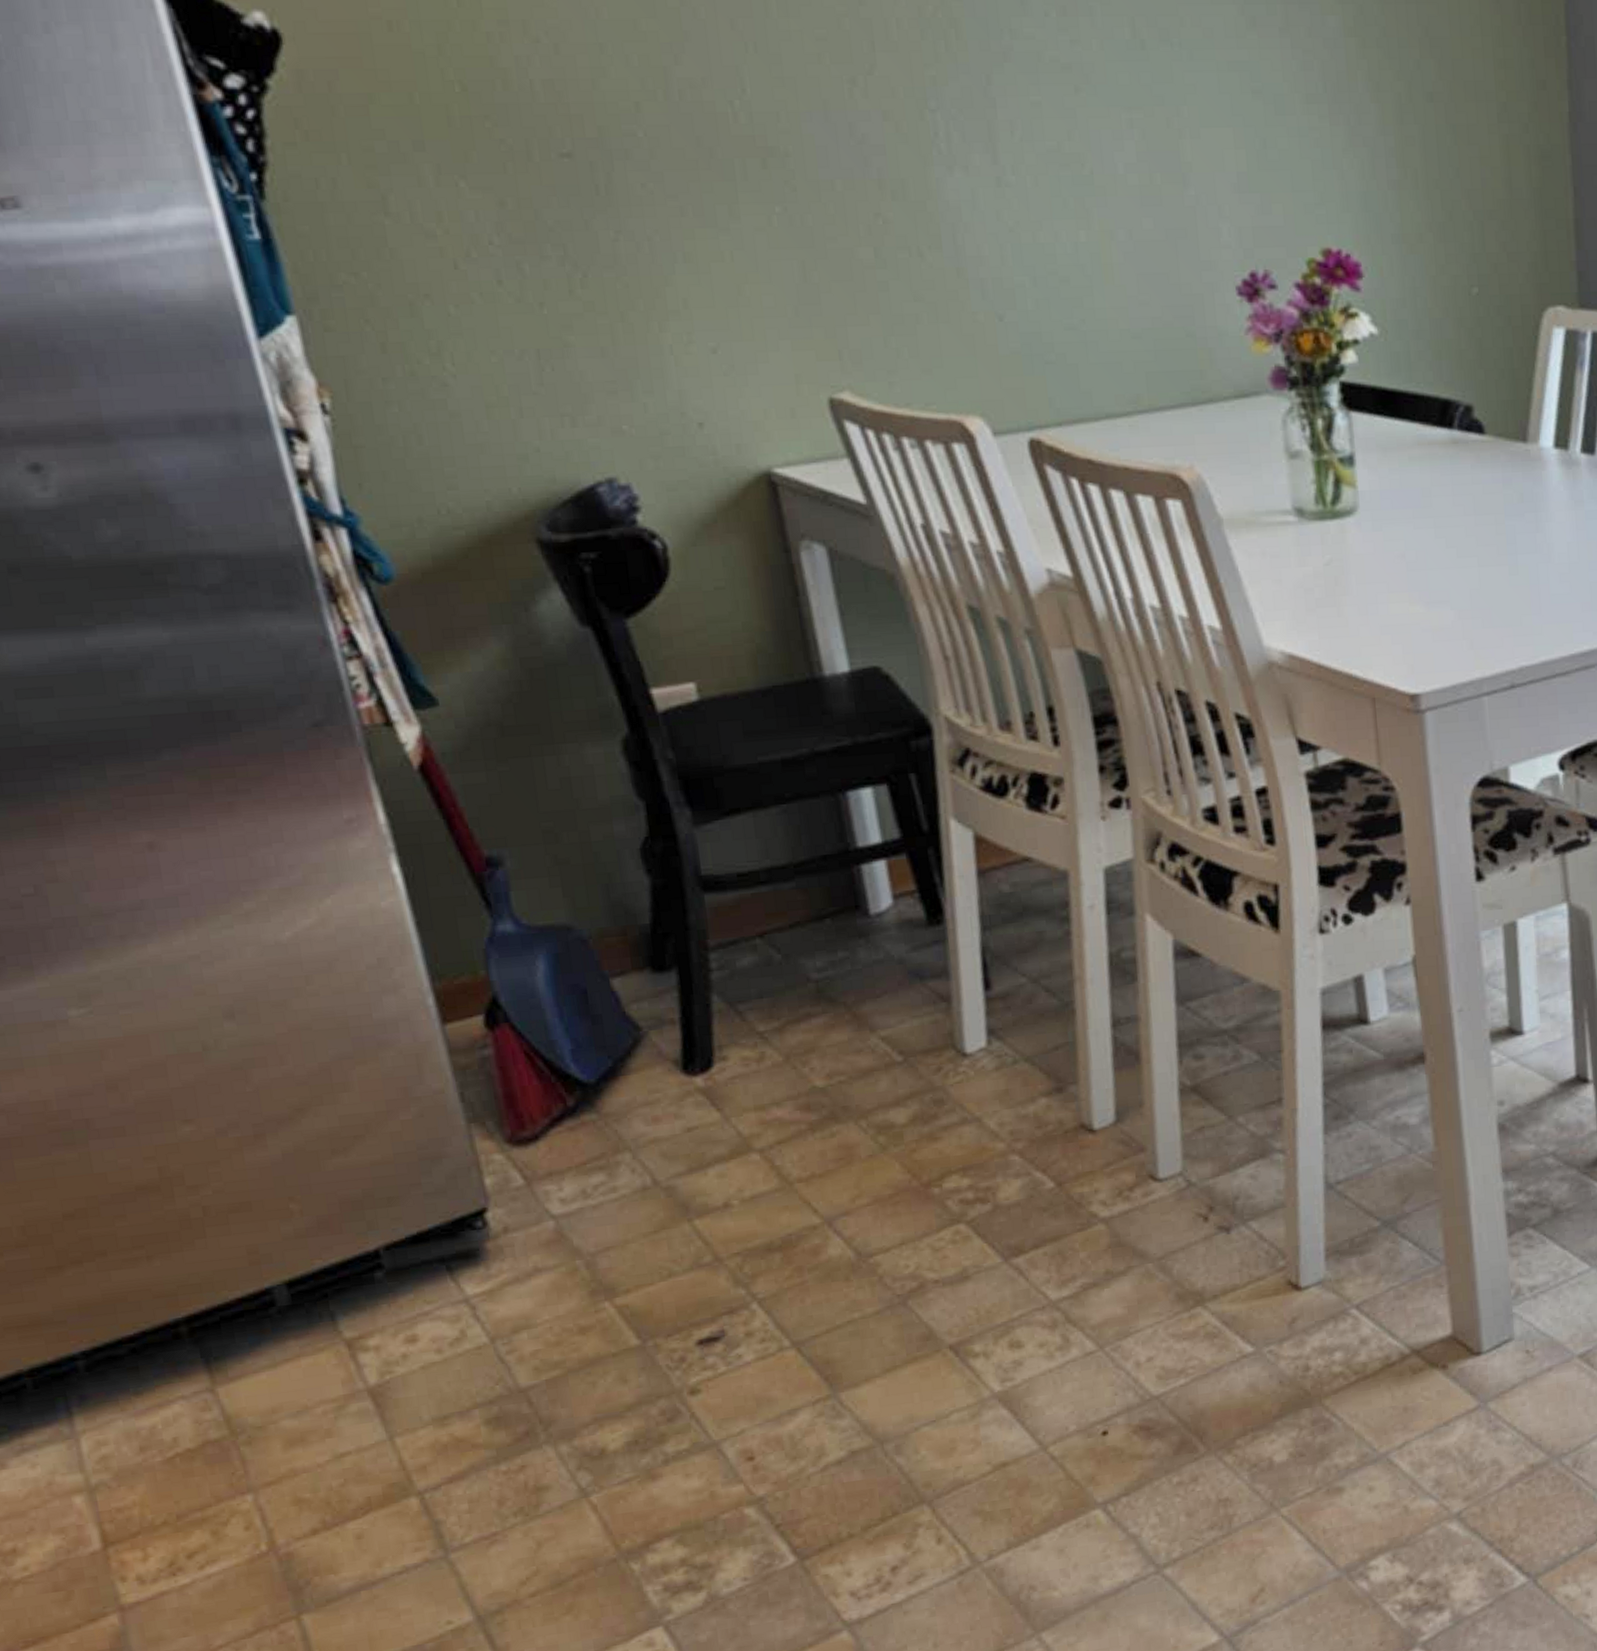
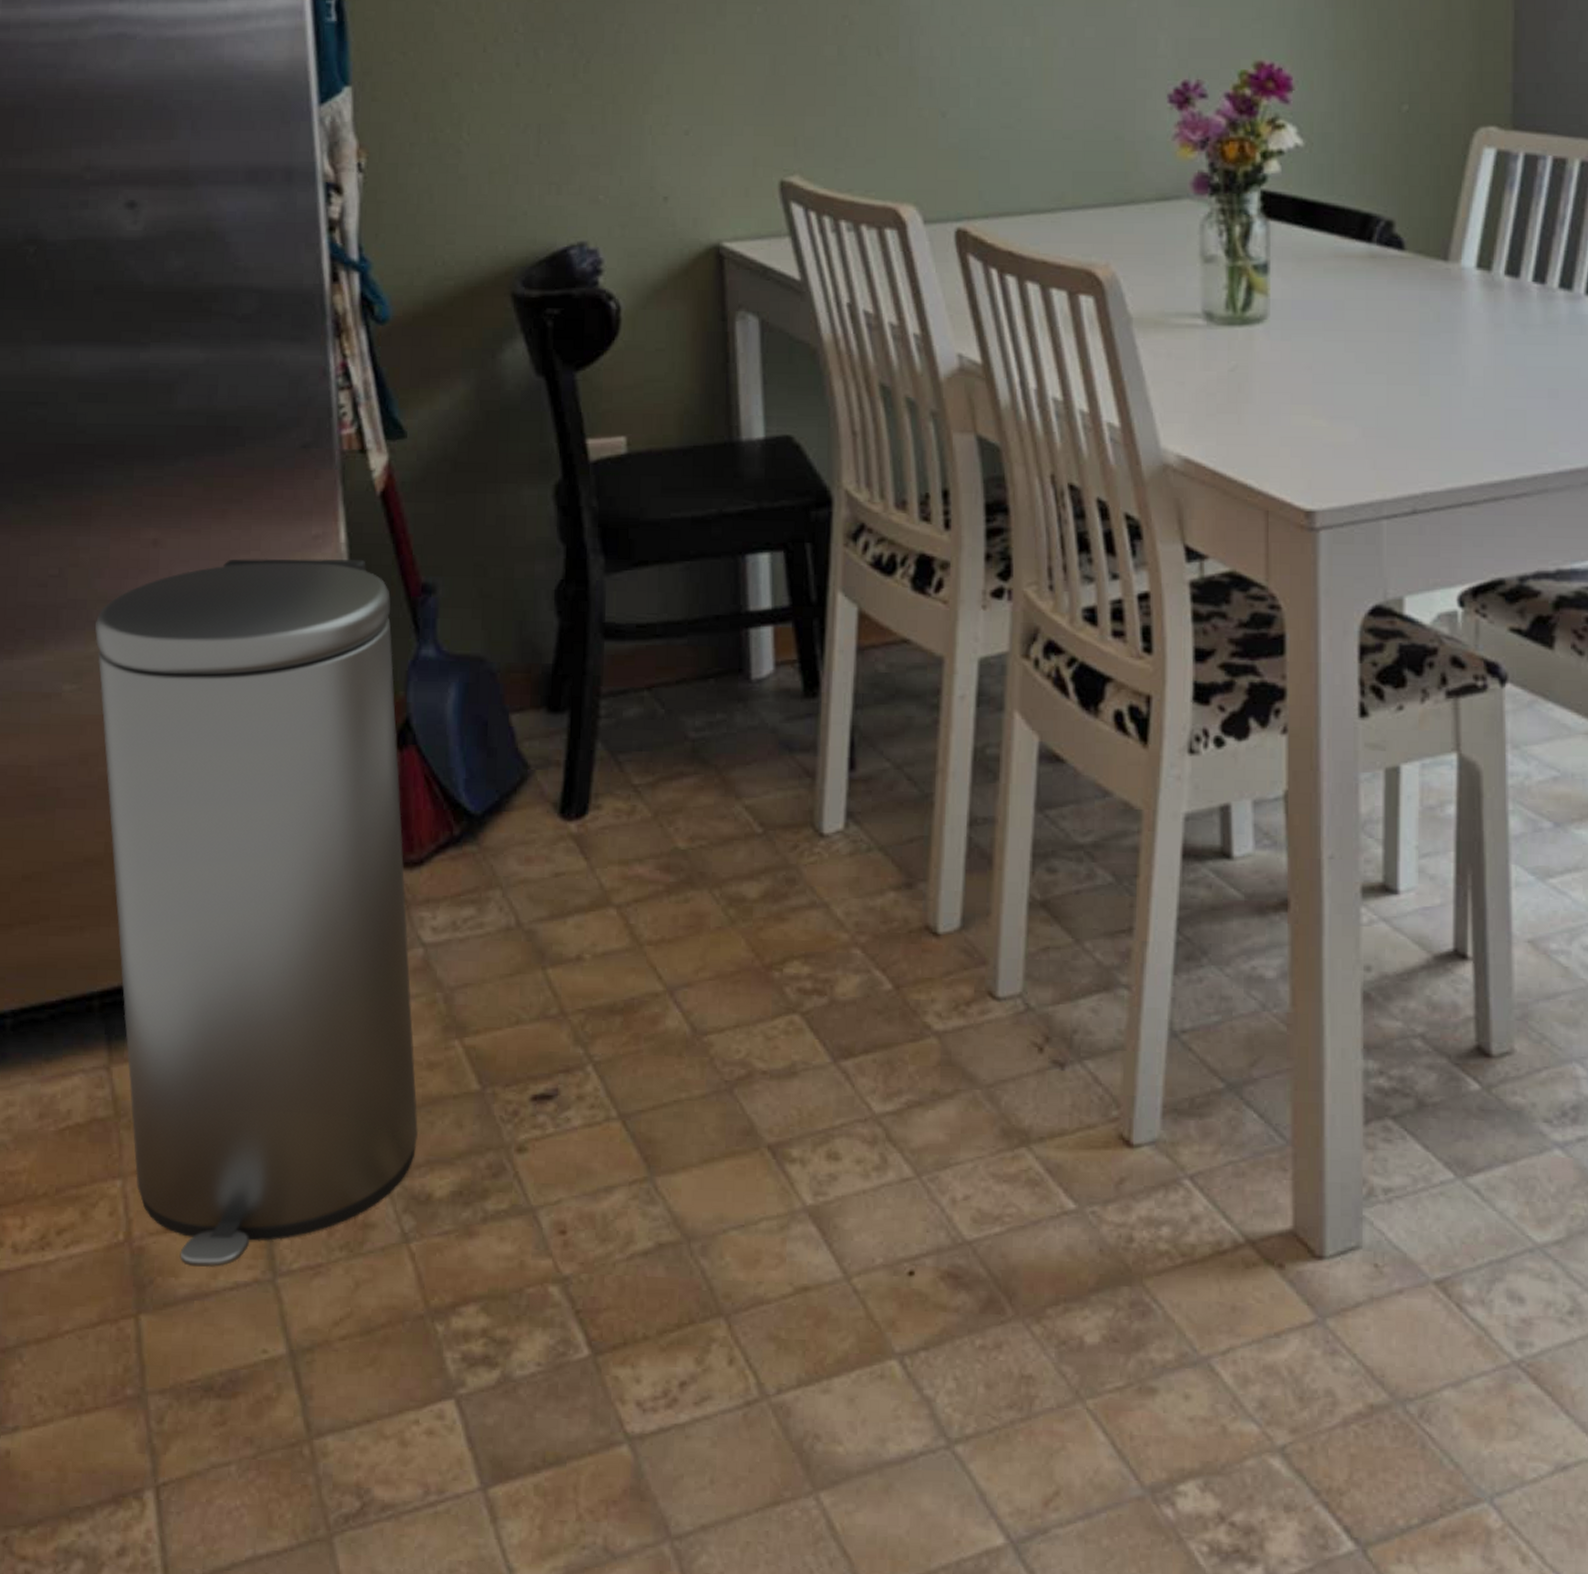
pedal bin: none [93,839,581,1561] -> present [94,558,418,1268]

